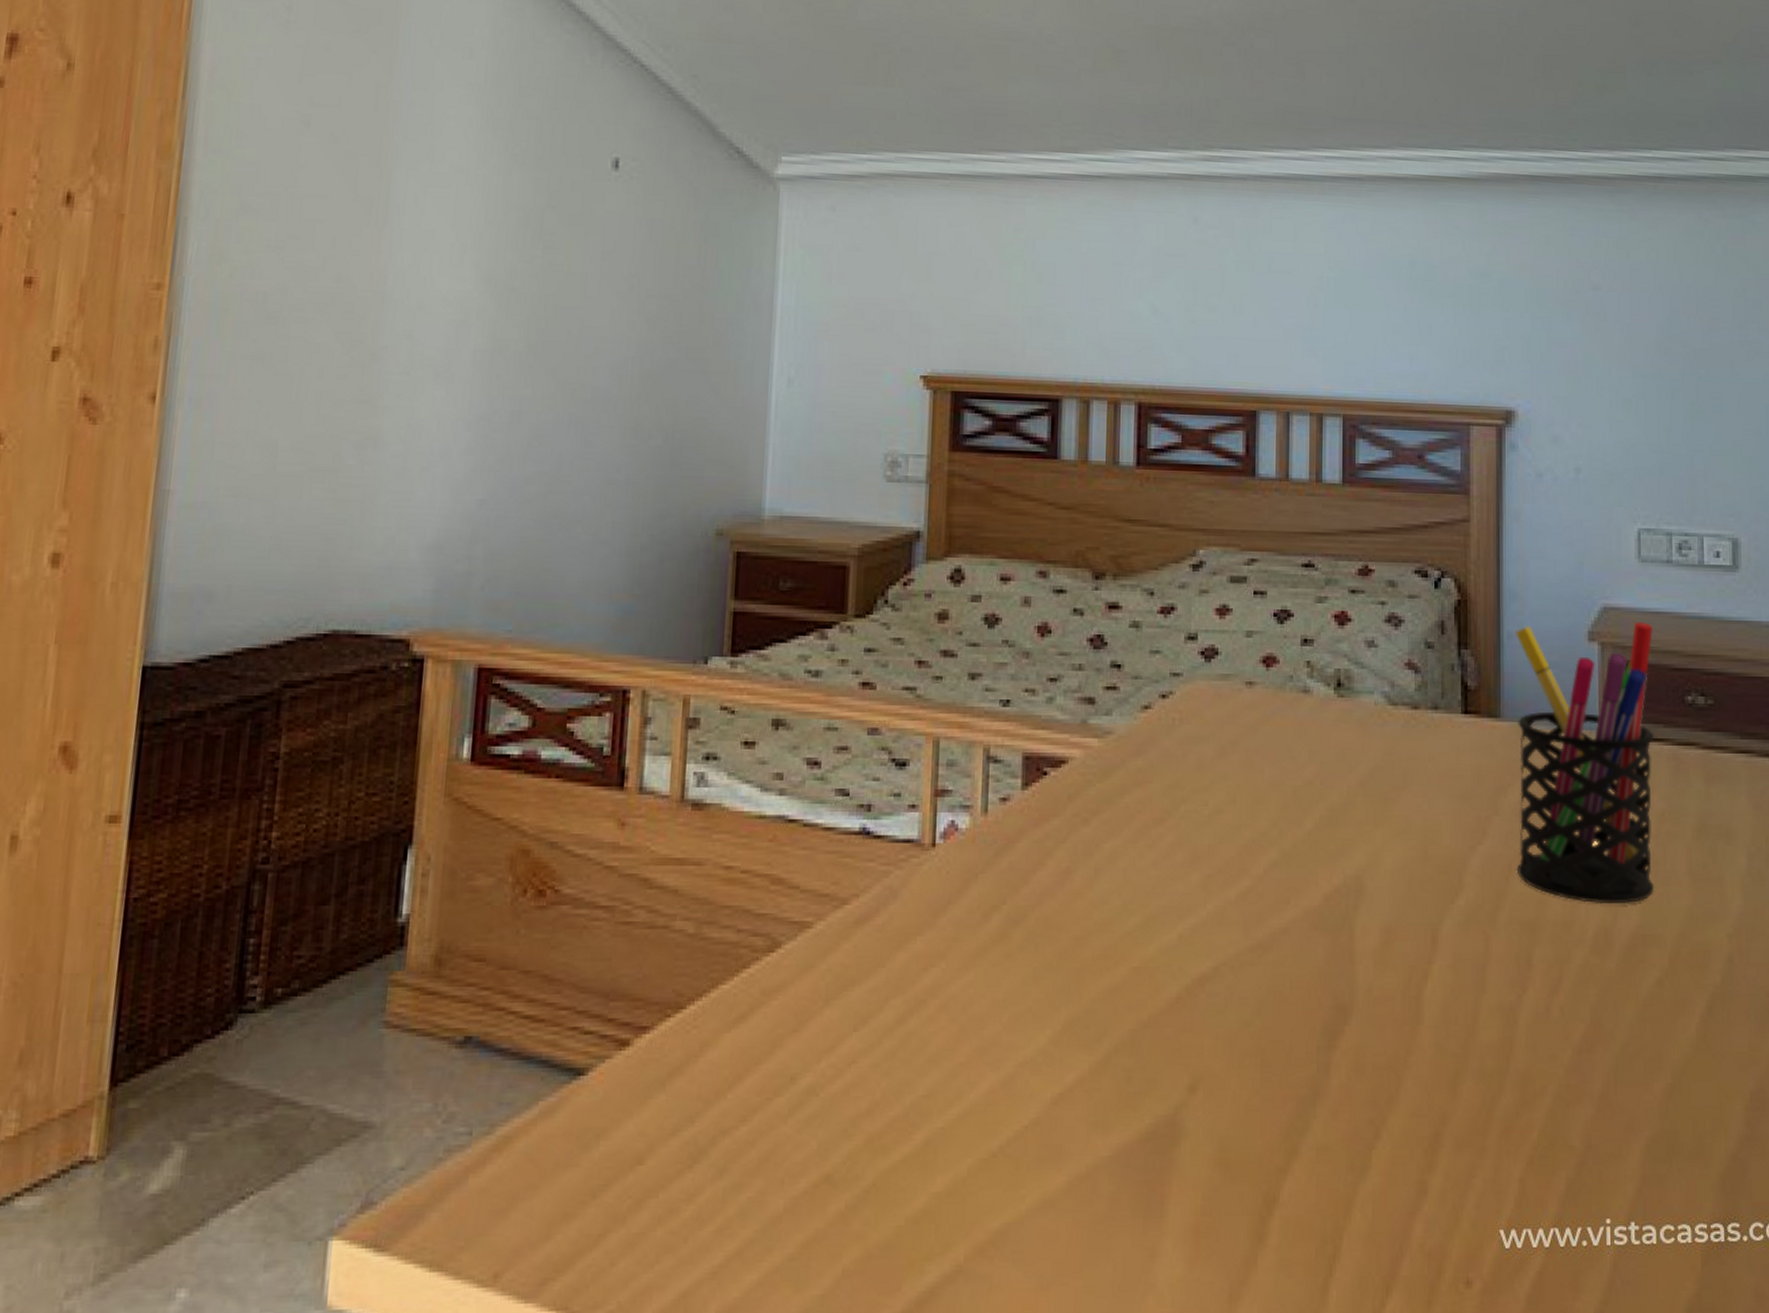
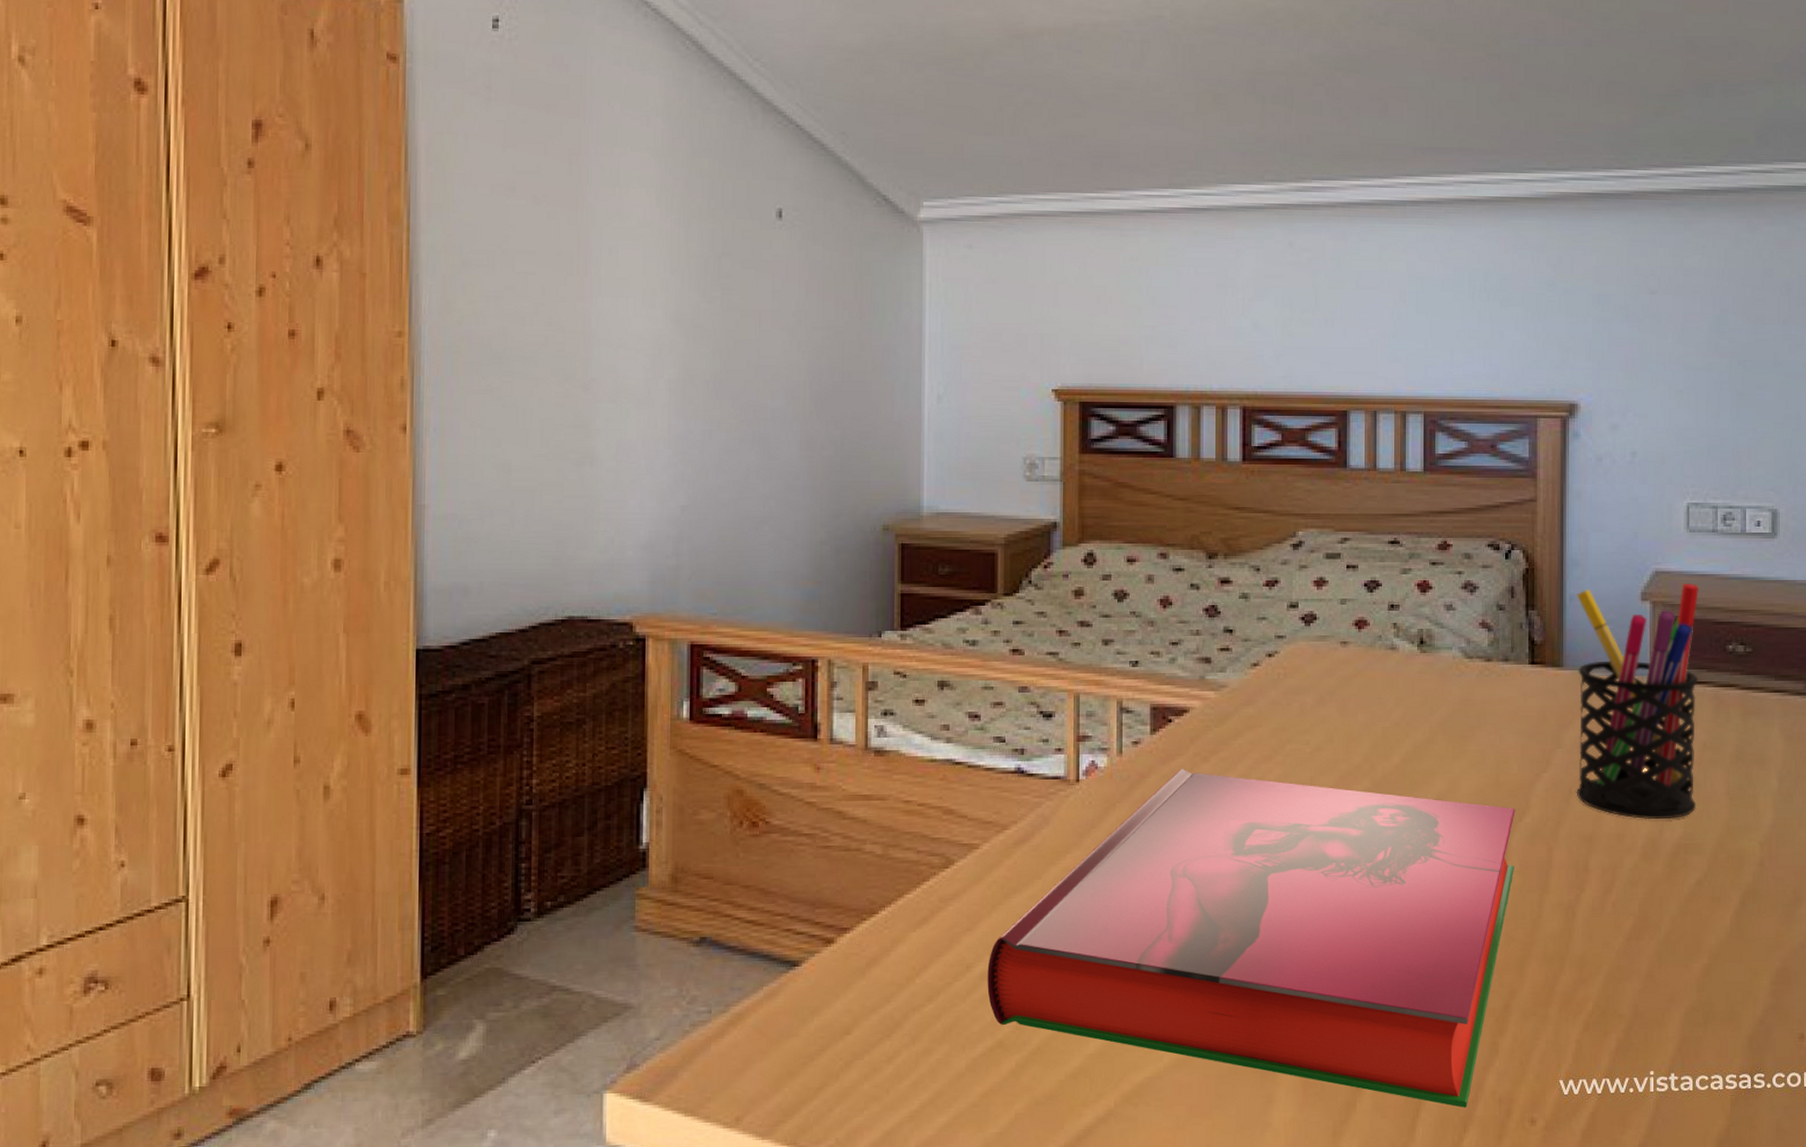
hardback book: none [814,831,1447,1265] -> present [987,768,1515,1108]

